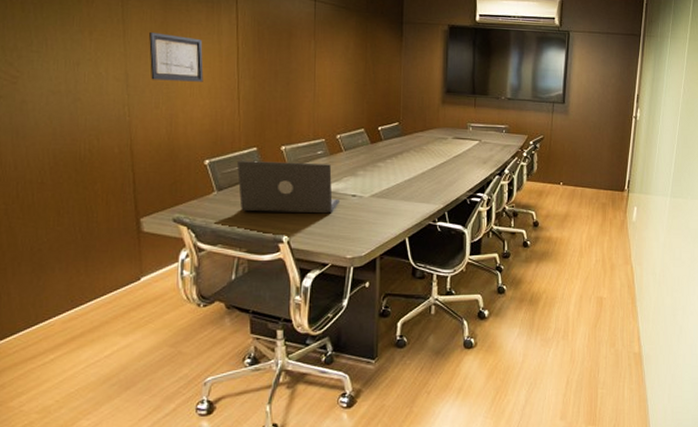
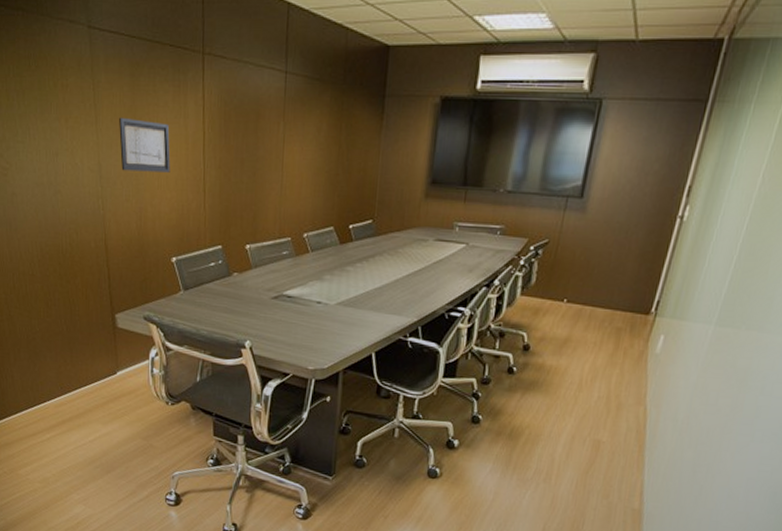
laptop: present [236,161,339,214] -> none [202,259,303,321]

